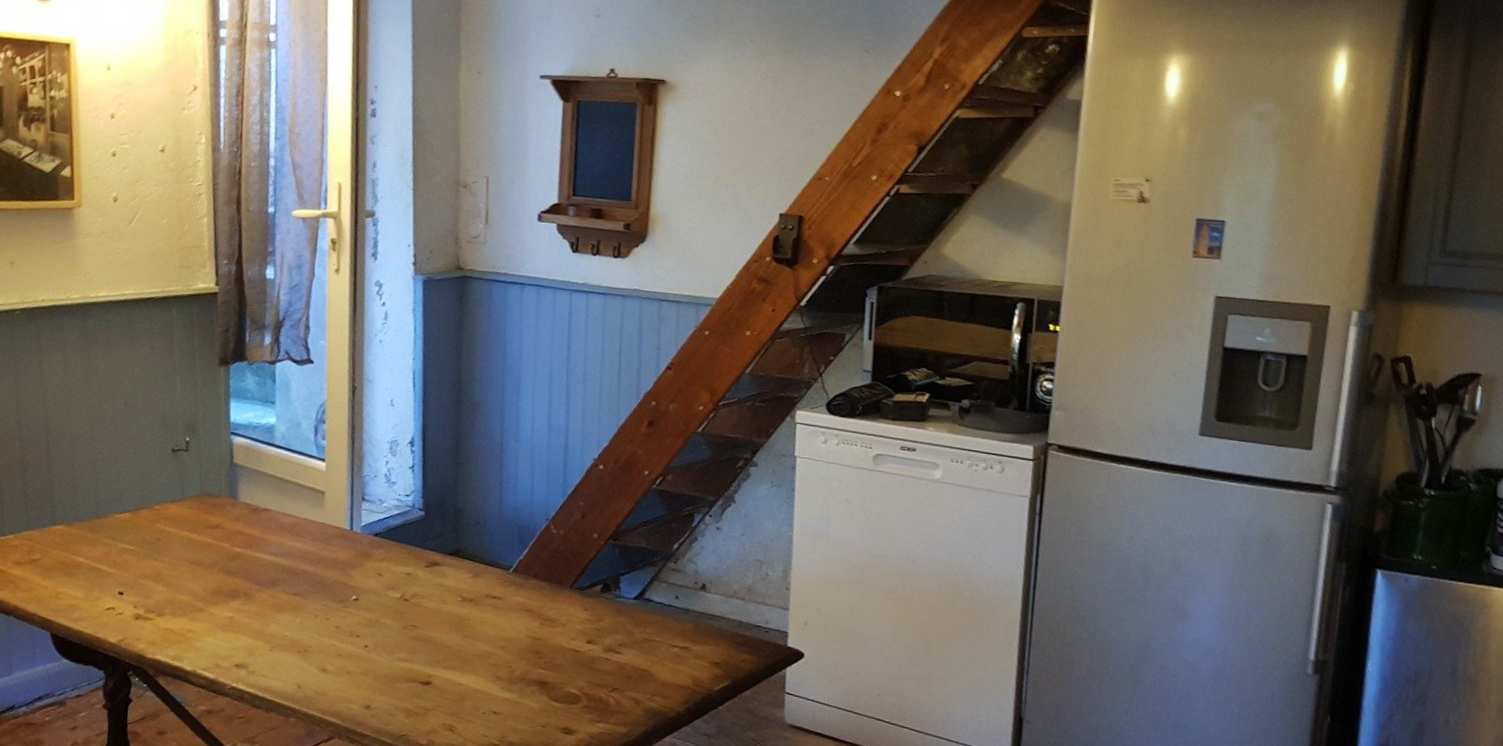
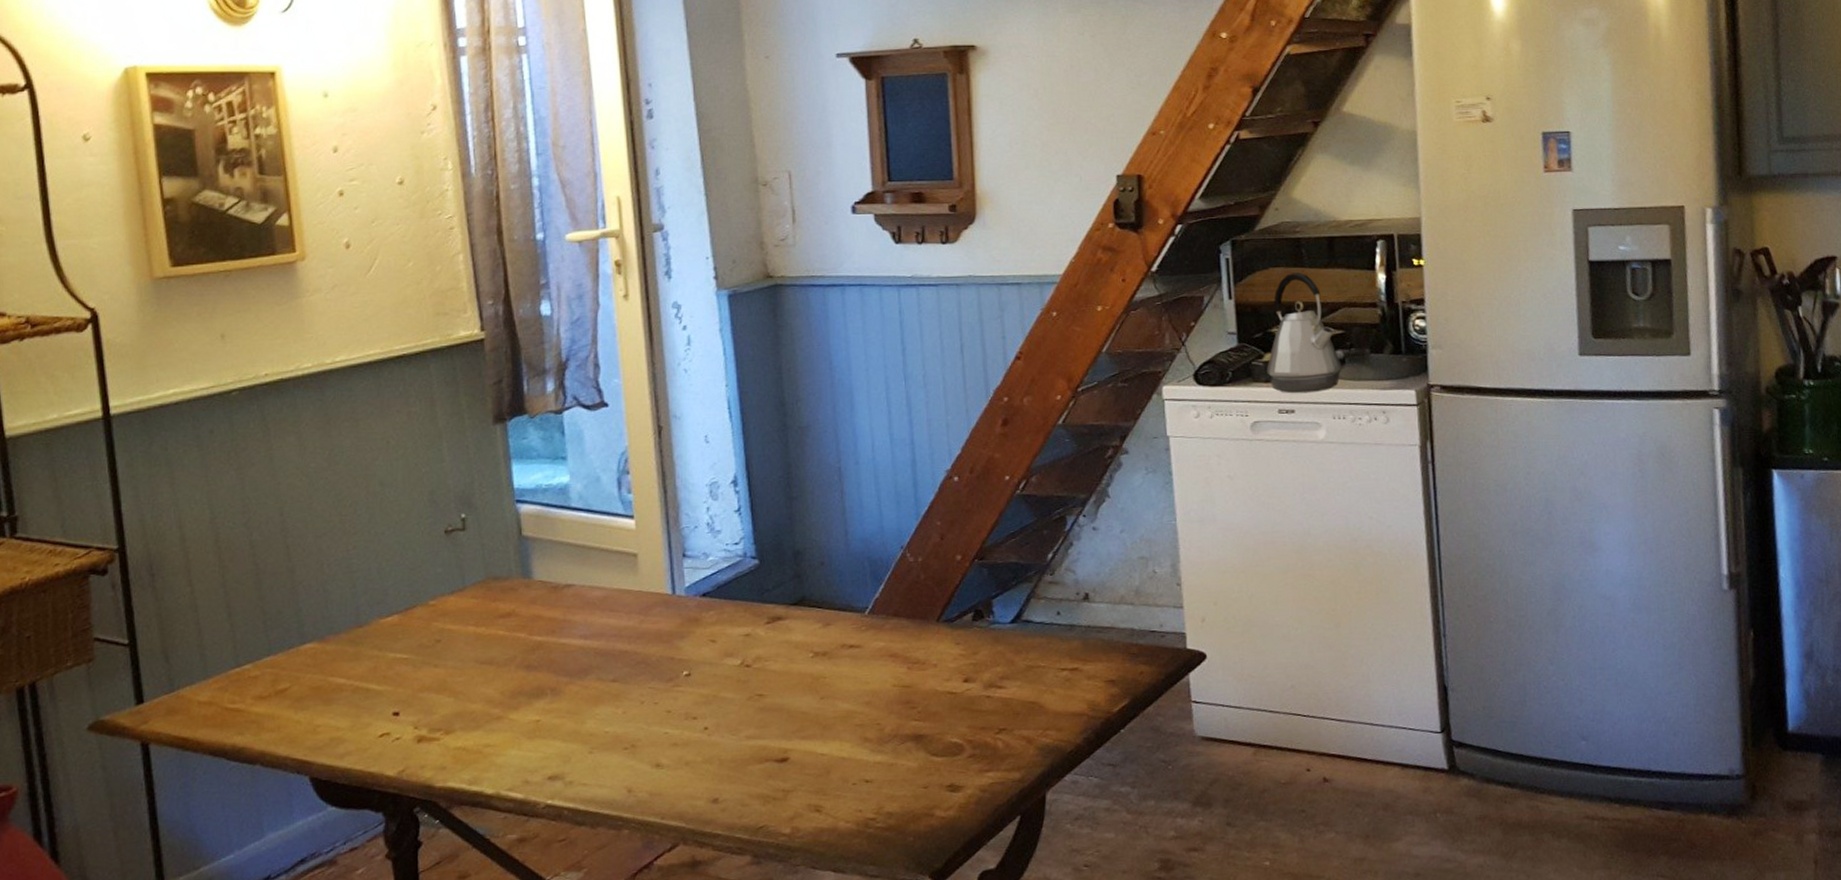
kettle: none [895,323,966,436] -> present [1267,273,1342,394]

